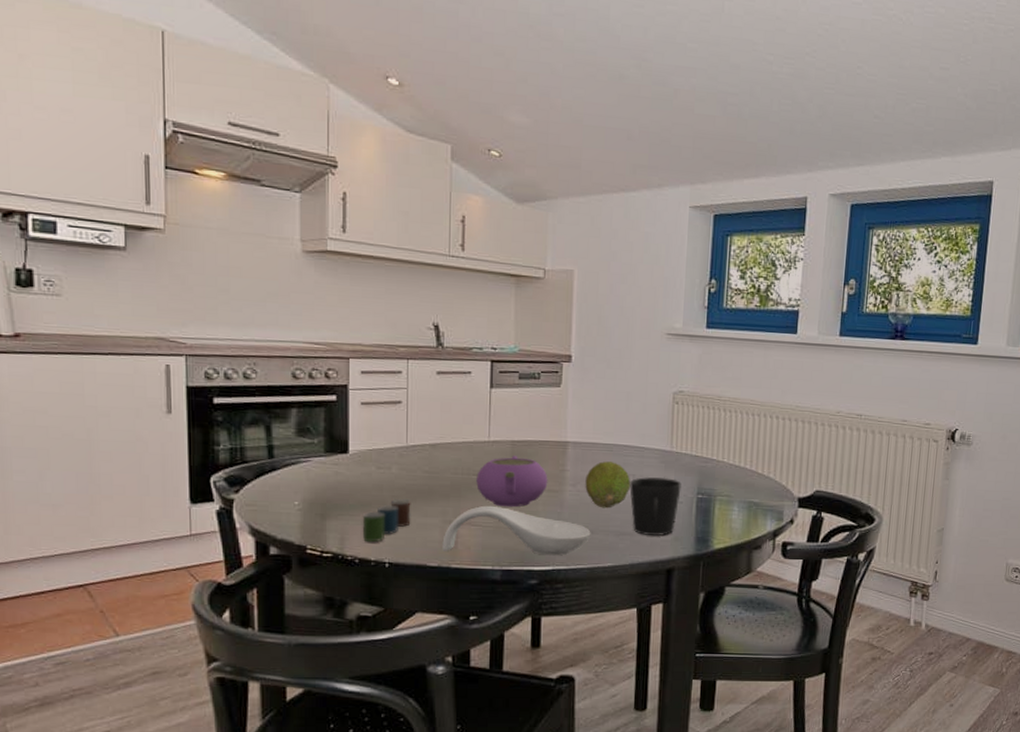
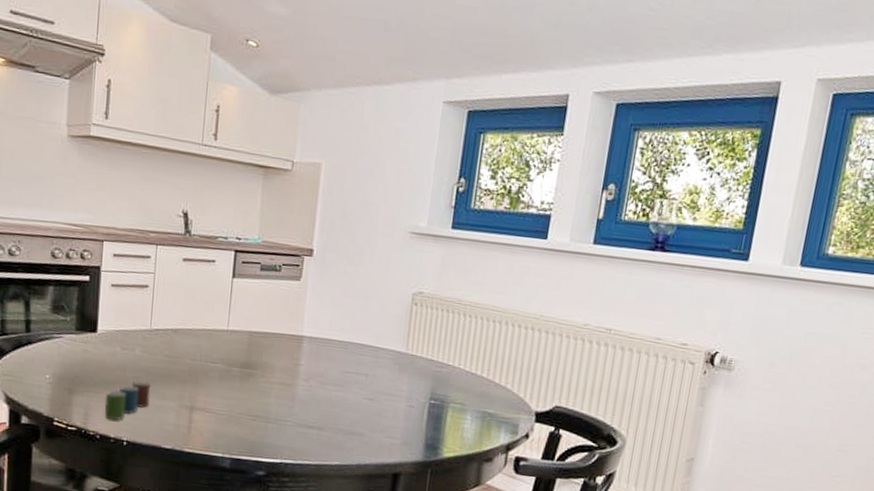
spoon rest: present [442,506,591,556] -> none [176,394,320,449]
teapot: present [476,456,548,507] -> none [213,346,282,398]
fruit: present [585,461,631,509] -> none [317,358,364,407]
cup: present [629,477,682,536] -> none [361,377,415,439]

